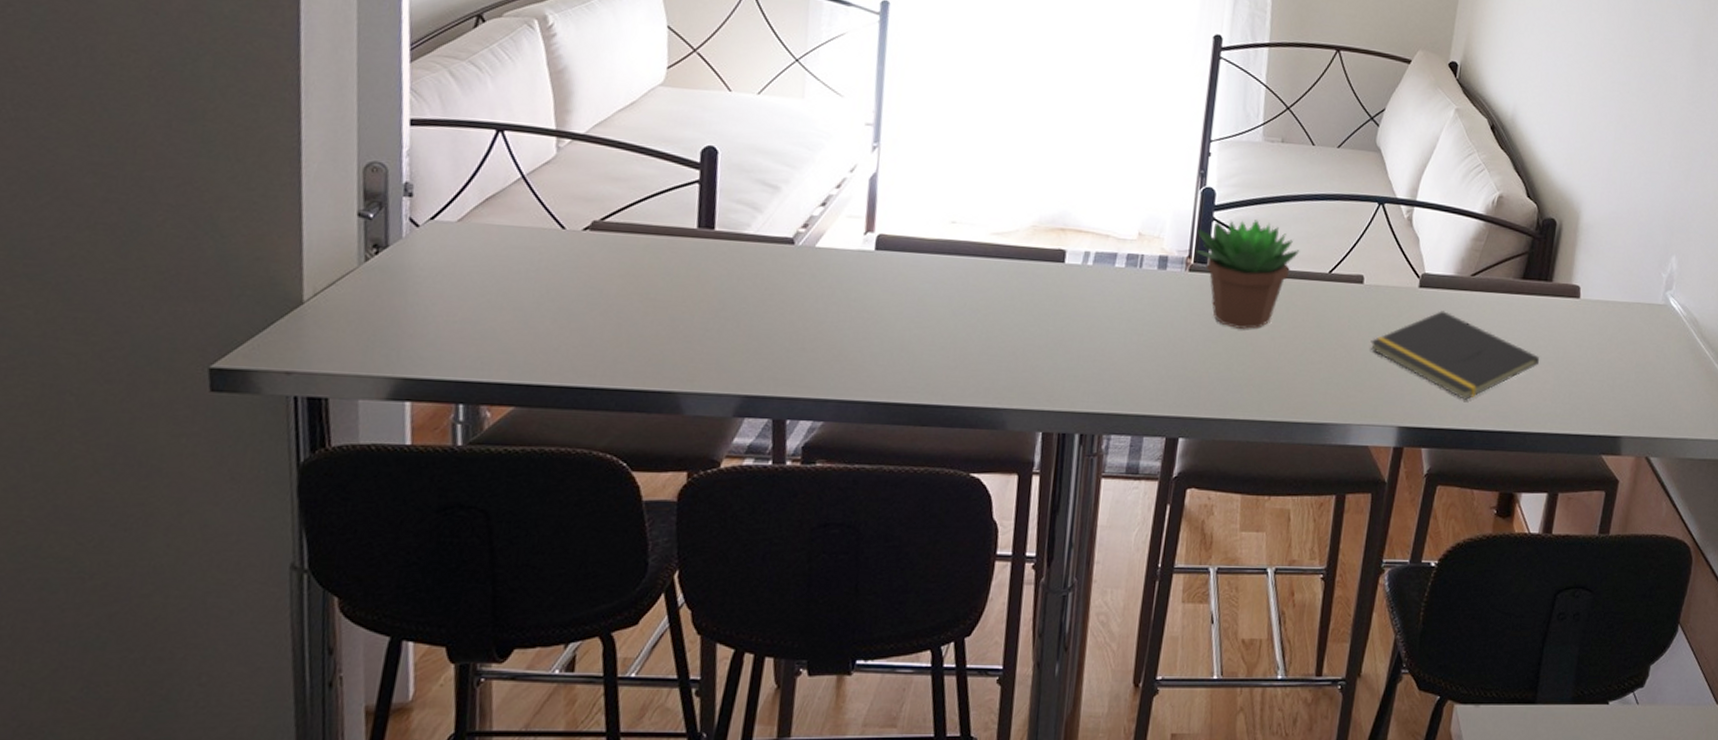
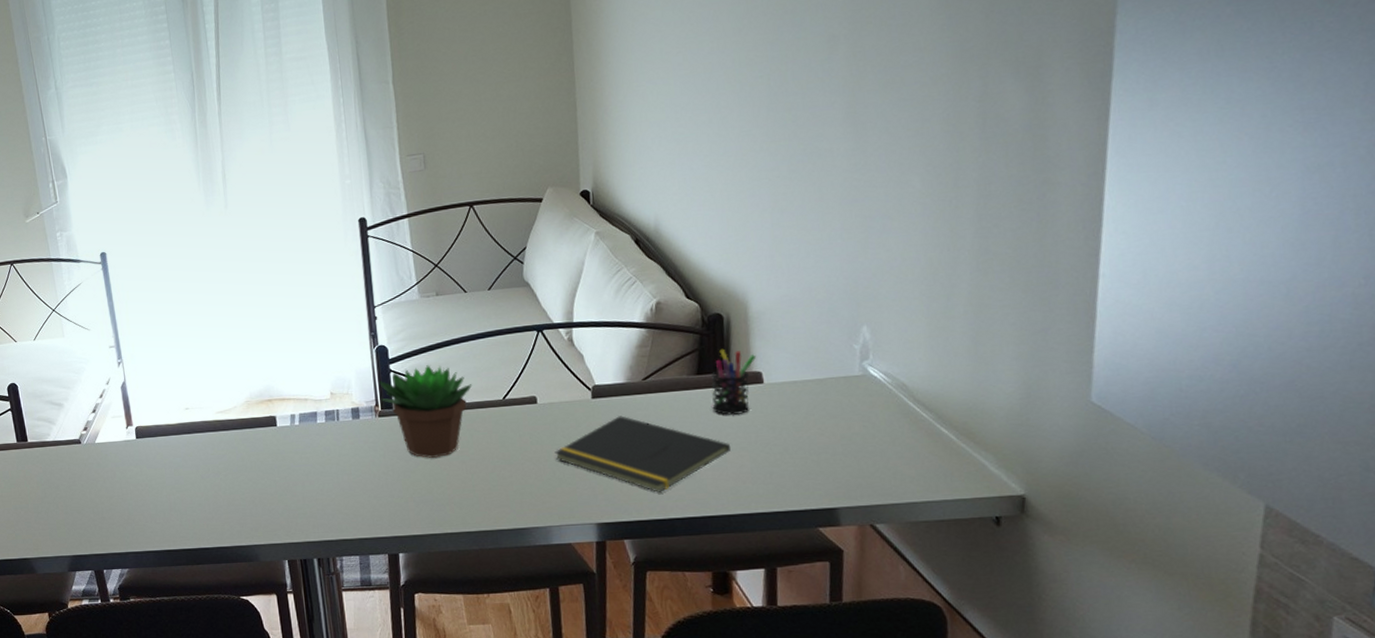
pen holder: none [1530,256,1579,327] -> present [712,348,757,415]

